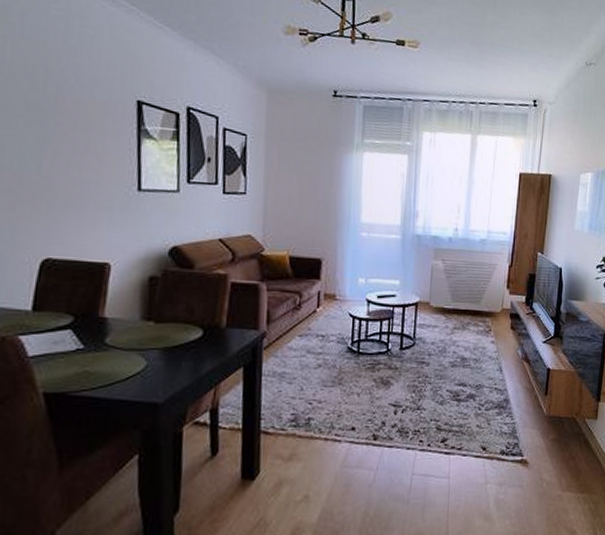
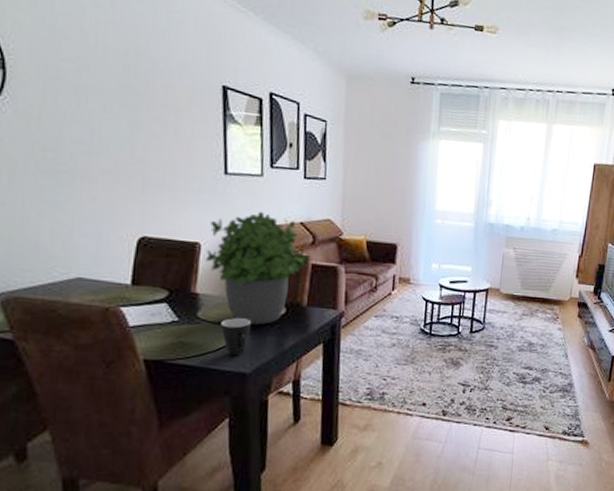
potted plant: none [115,228,228,350] -> present [205,210,309,325]
mug: none [131,343,166,383] -> present [220,318,252,354]

